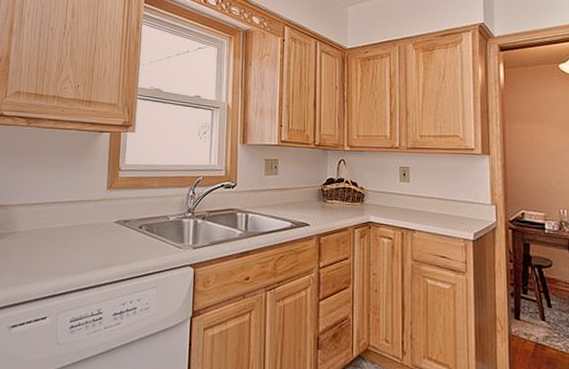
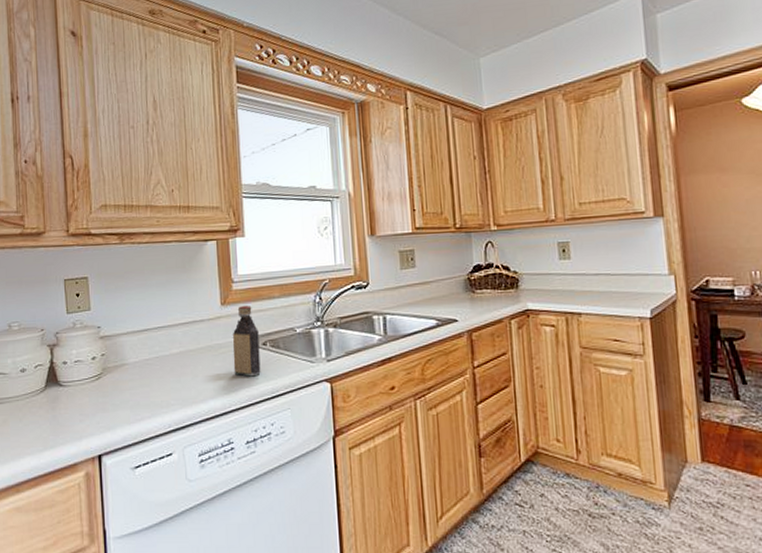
bottle: none [110,192,137,255] -> present [233,306,261,377]

